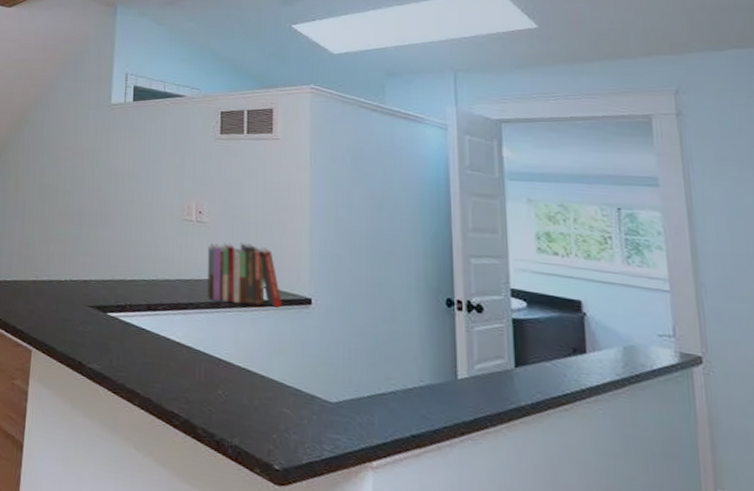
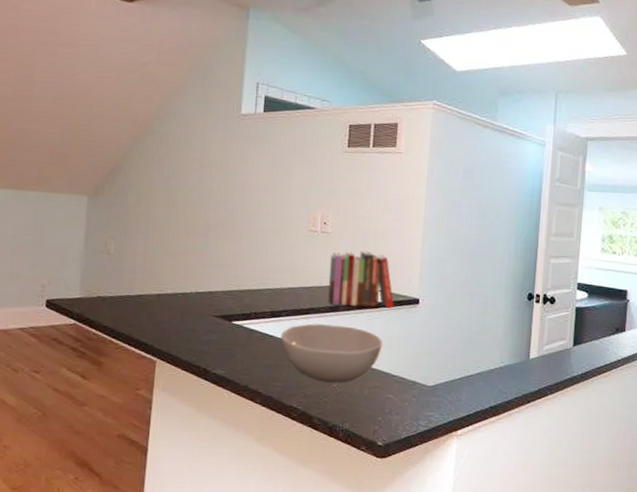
bowl: none [158,320,273,390] -> present [280,323,383,383]

